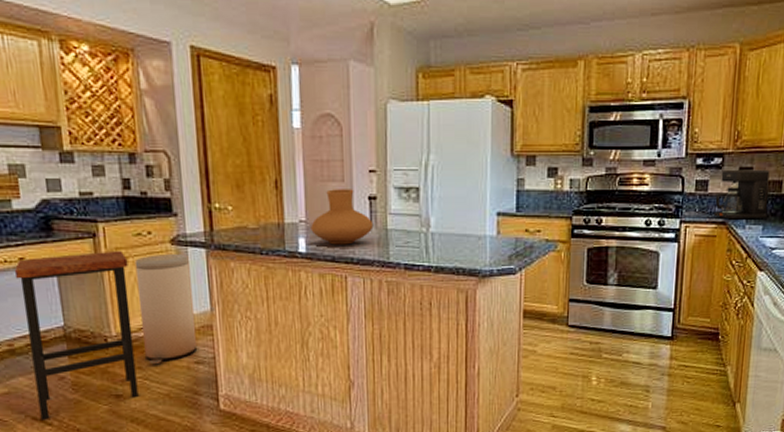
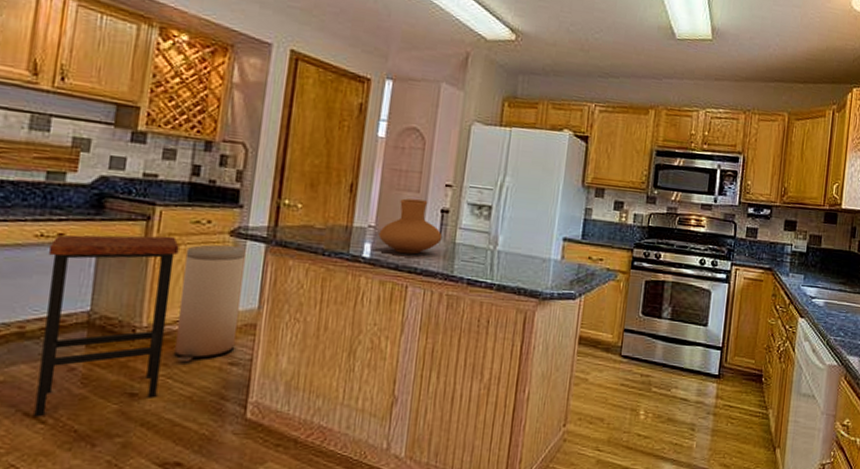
coffee maker: present [714,169,770,220] -> none [761,220,811,269]

